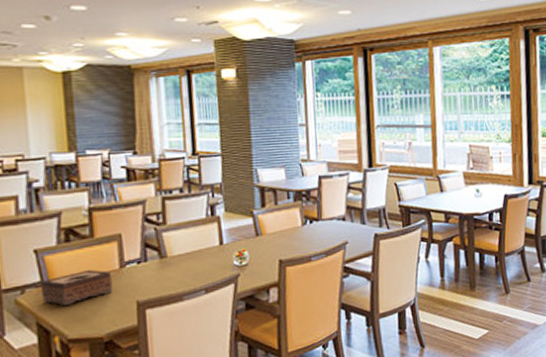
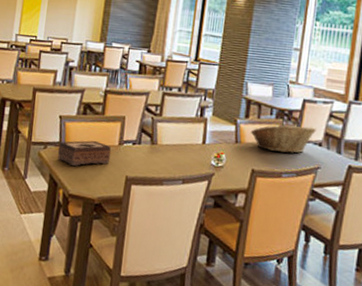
fruit basket: none [270,203,337,237] -> present [250,124,316,153]

